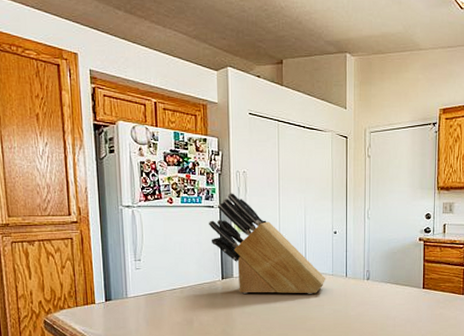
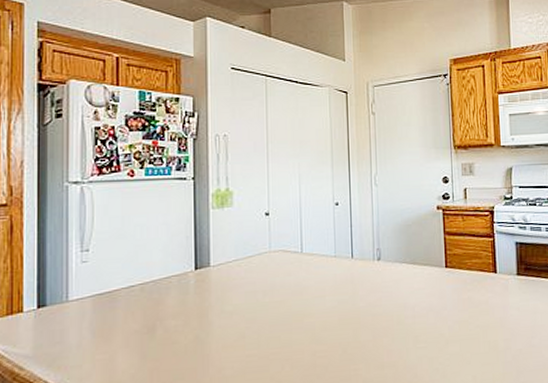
knife block: present [209,193,325,294] -> none [180,161,326,287]

